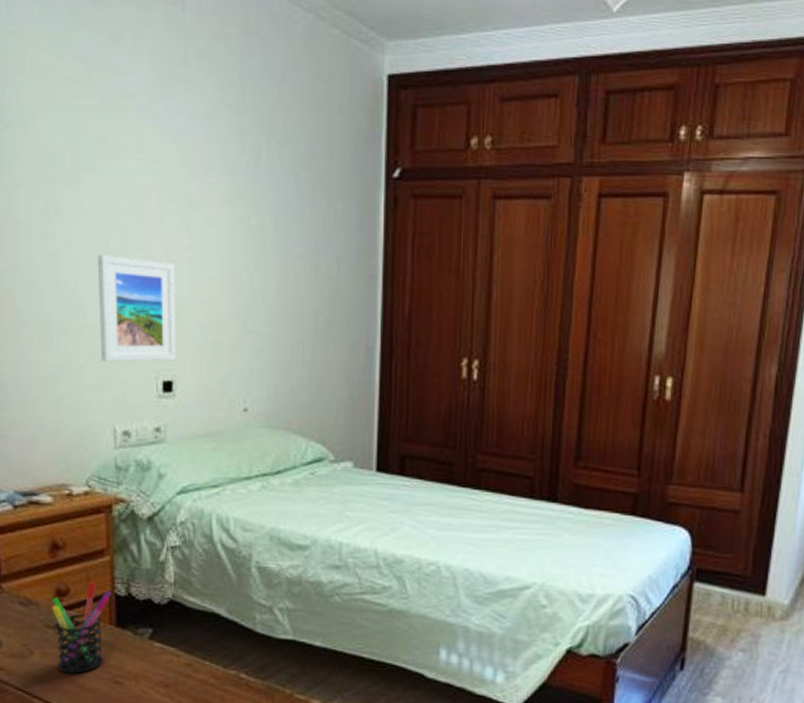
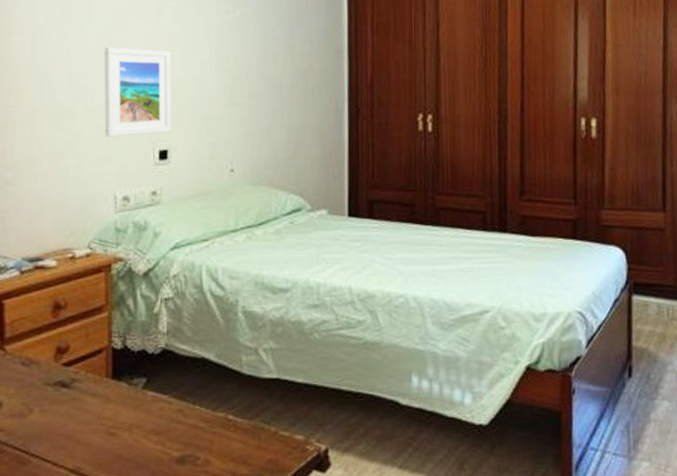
pen holder: present [51,582,112,674] -> none [52,338,109,429]

